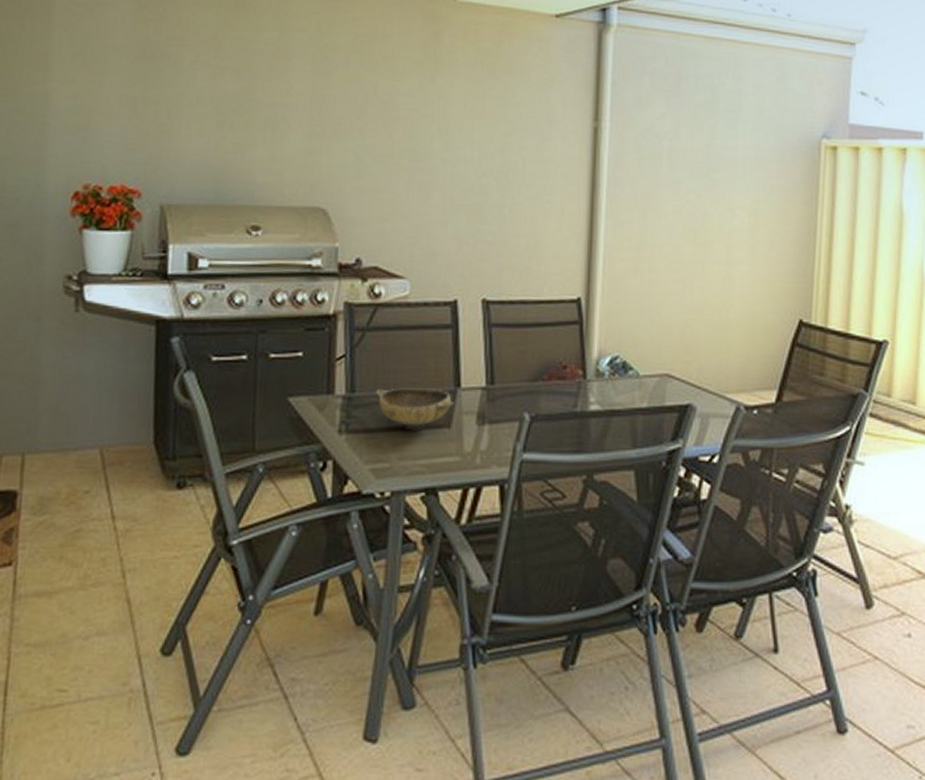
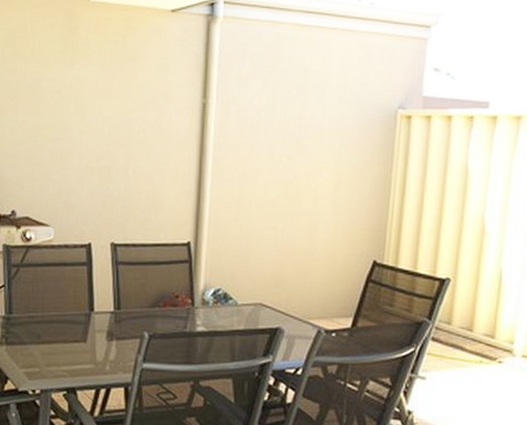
bowl: present [375,388,454,431] -> none [28,311,89,344]

